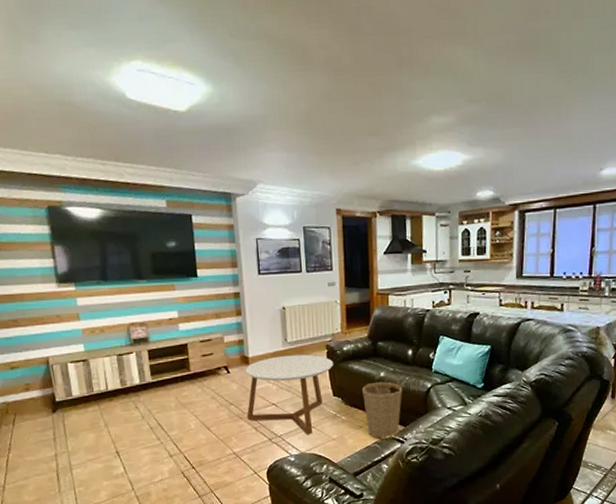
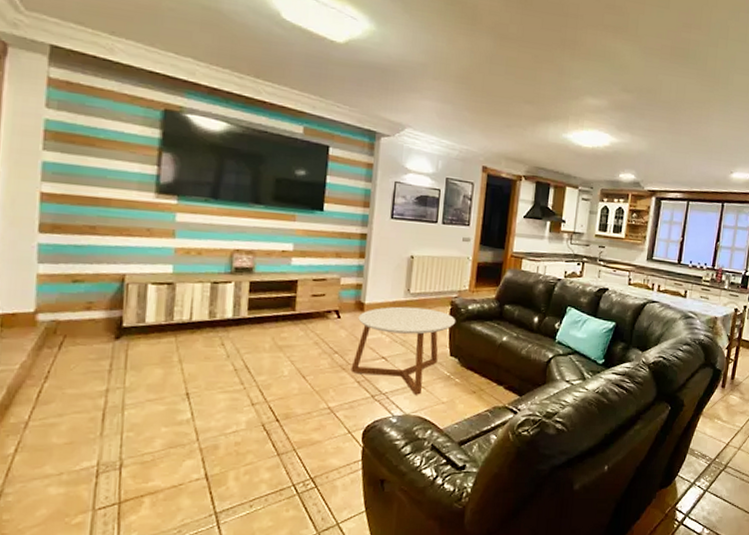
basket: present [362,376,403,439] -> none [481,341,524,407]

